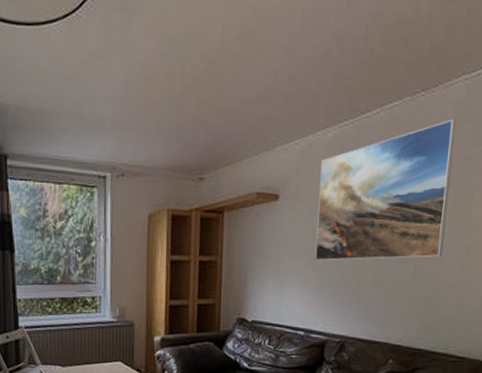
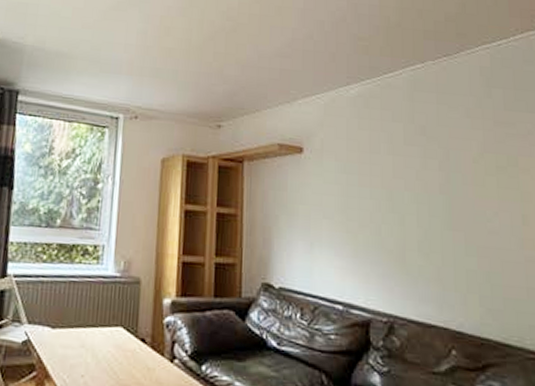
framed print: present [314,119,456,261] -> none [346,84,495,228]

